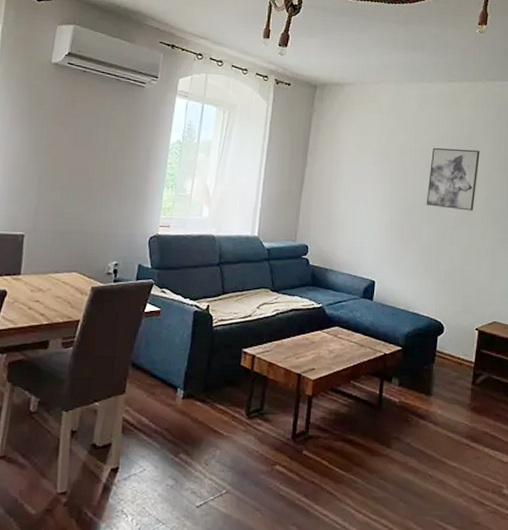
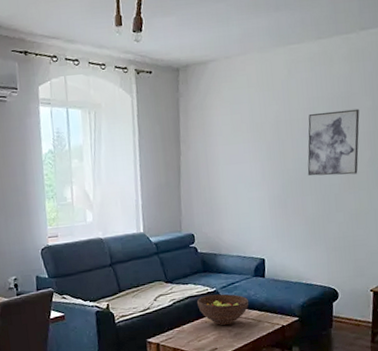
fruit bowl: none [301,310,354,346] -> present [197,294,249,326]

